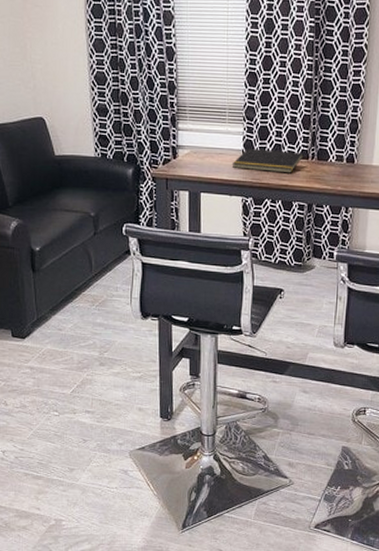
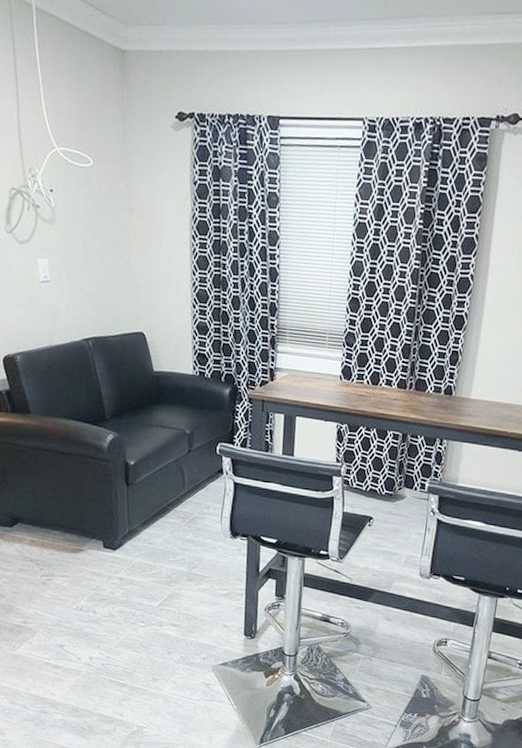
notepad: present [231,148,304,173] -> none [328,374,402,402]

